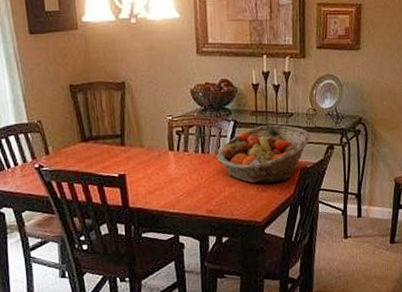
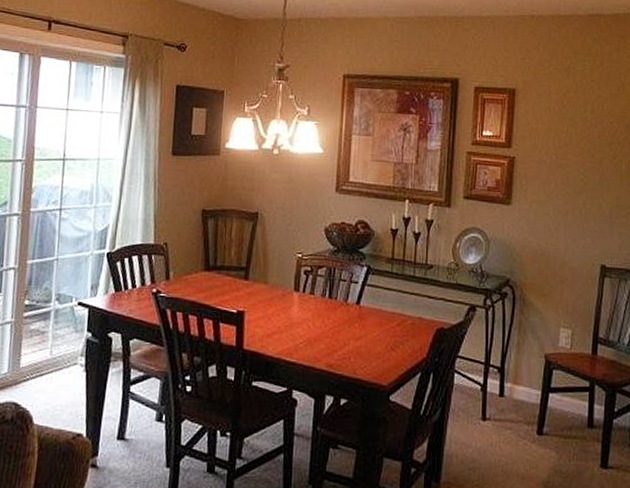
fruit basket: present [216,124,311,184] -> none [344,274,451,342]

